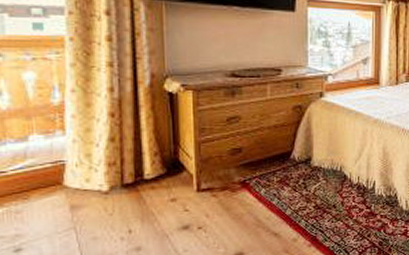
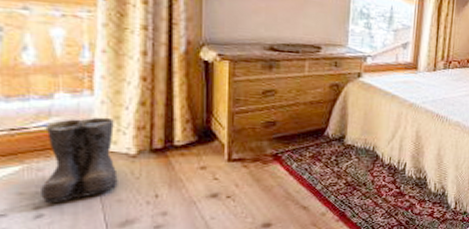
boots: none [20,155,93,246] -> present [41,117,118,204]

